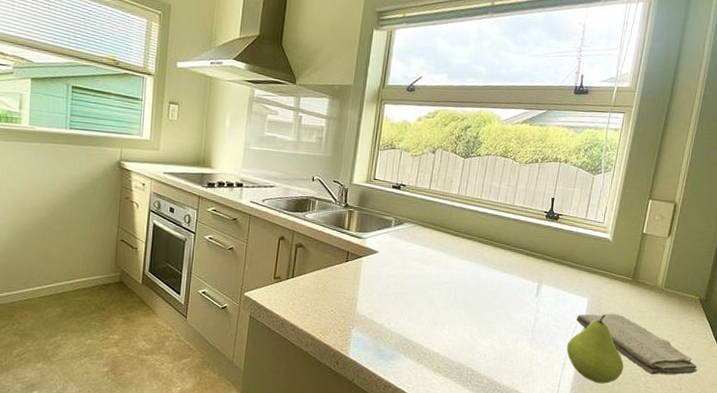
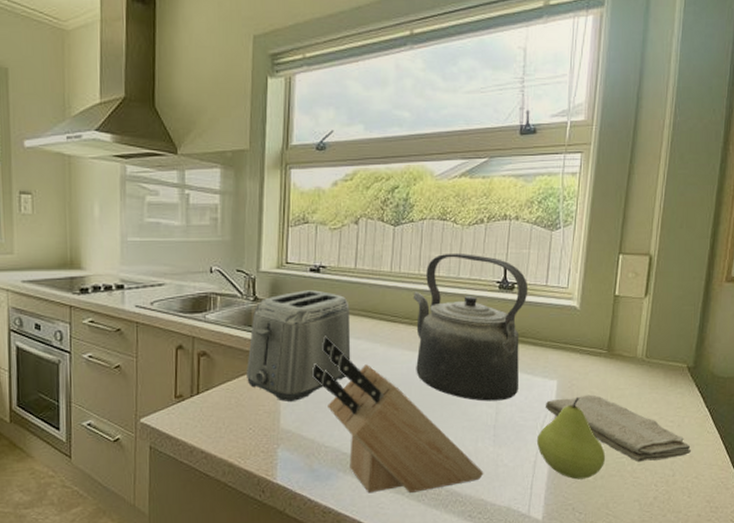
toaster: none [333,202,422,292] -> present [247,290,351,401]
knife block: none [385,241,520,378] -> present [311,336,484,494]
kettle: none [471,184,571,310] -> present [413,252,528,401]

